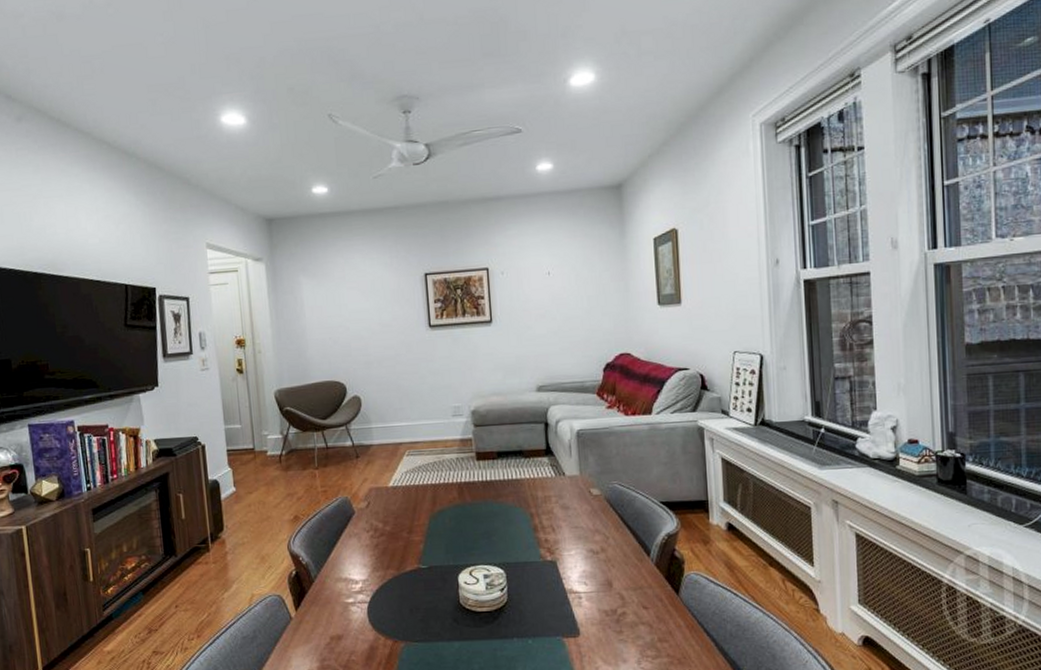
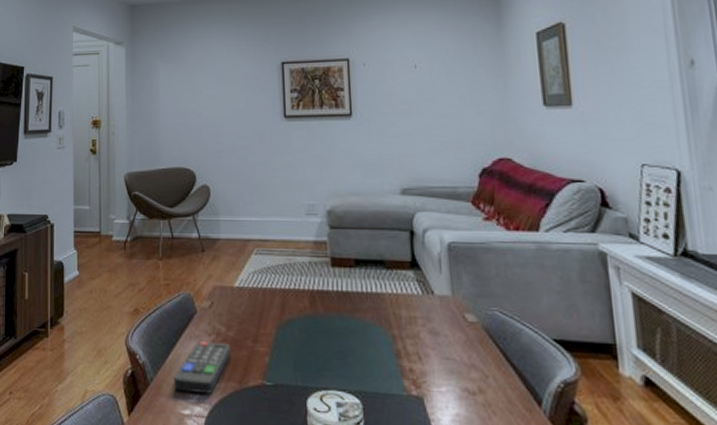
remote control: none [336,537,389,584] -> present [173,341,231,394]

